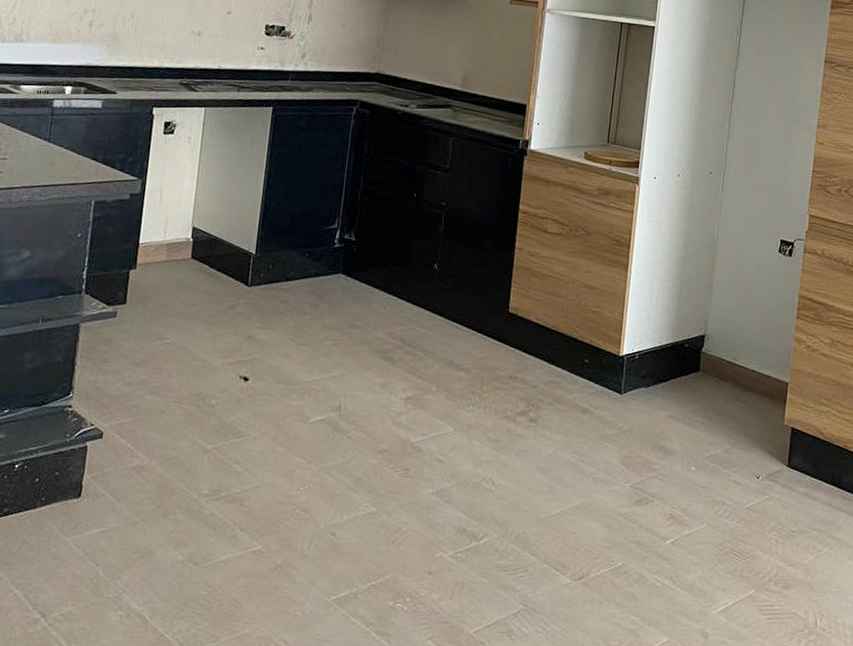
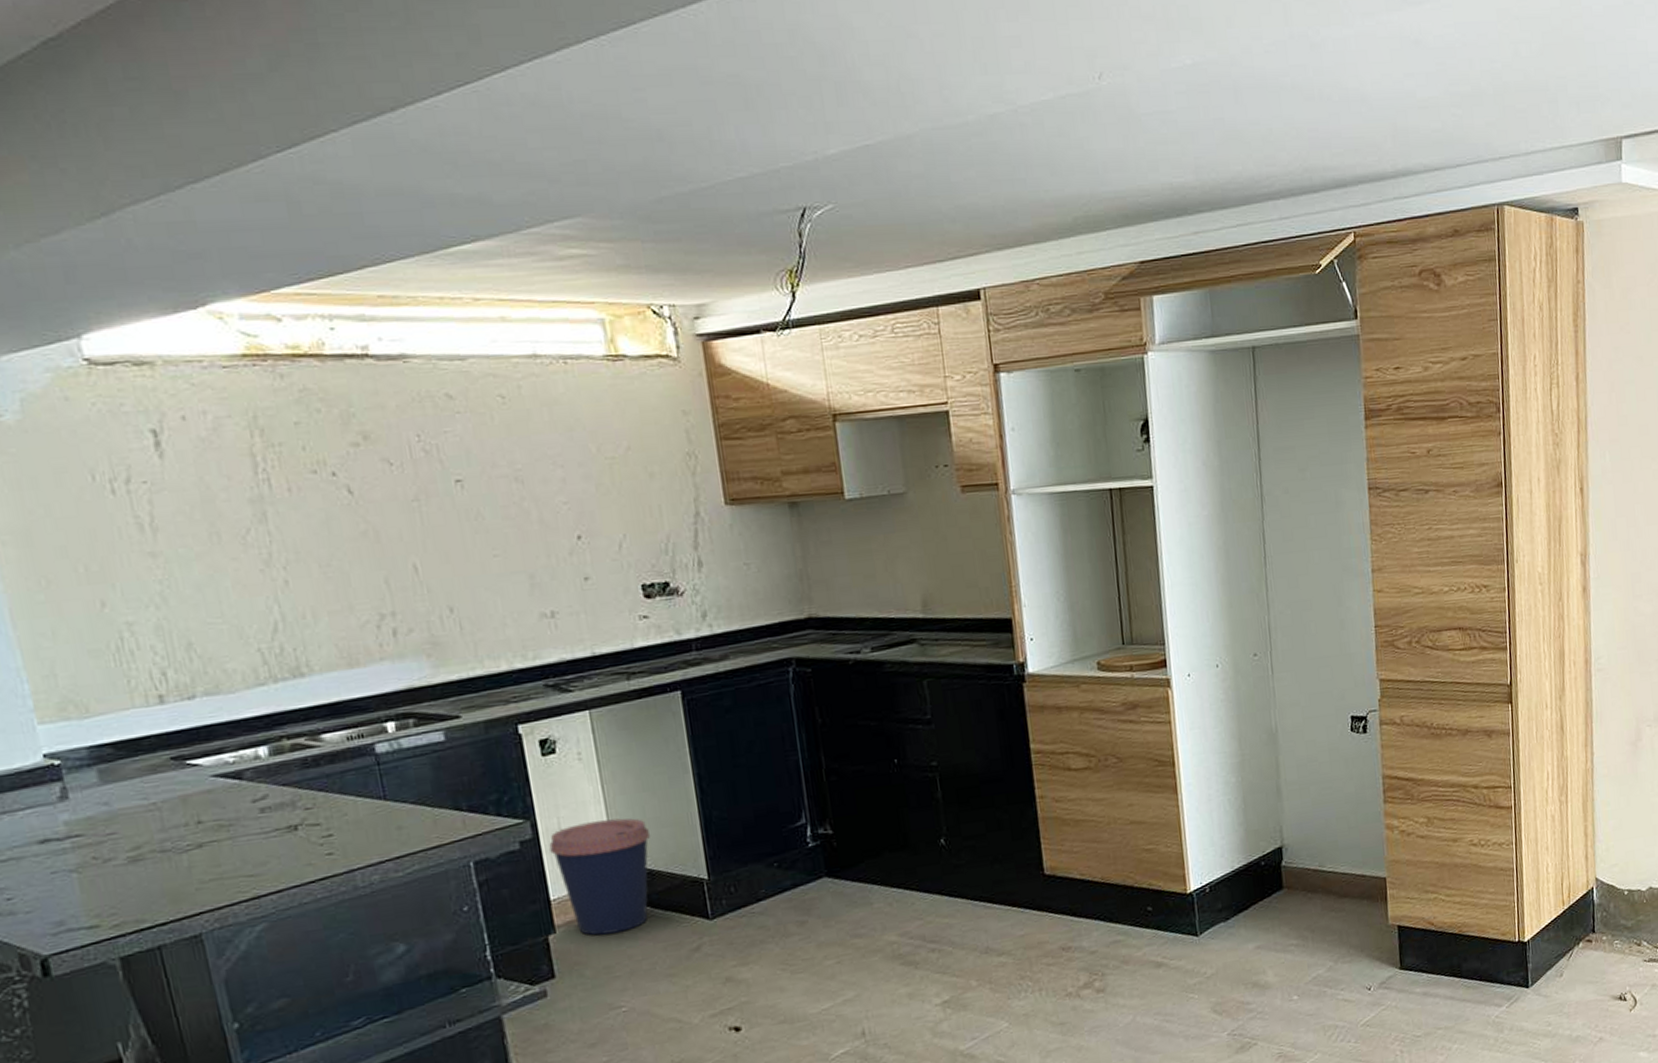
coffee cup: none [149,190,223,280] -> present [549,818,651,936]

